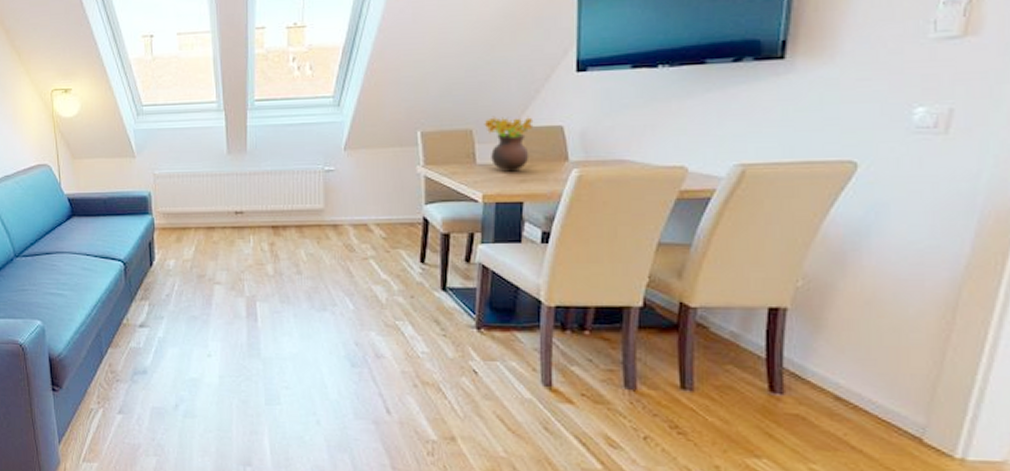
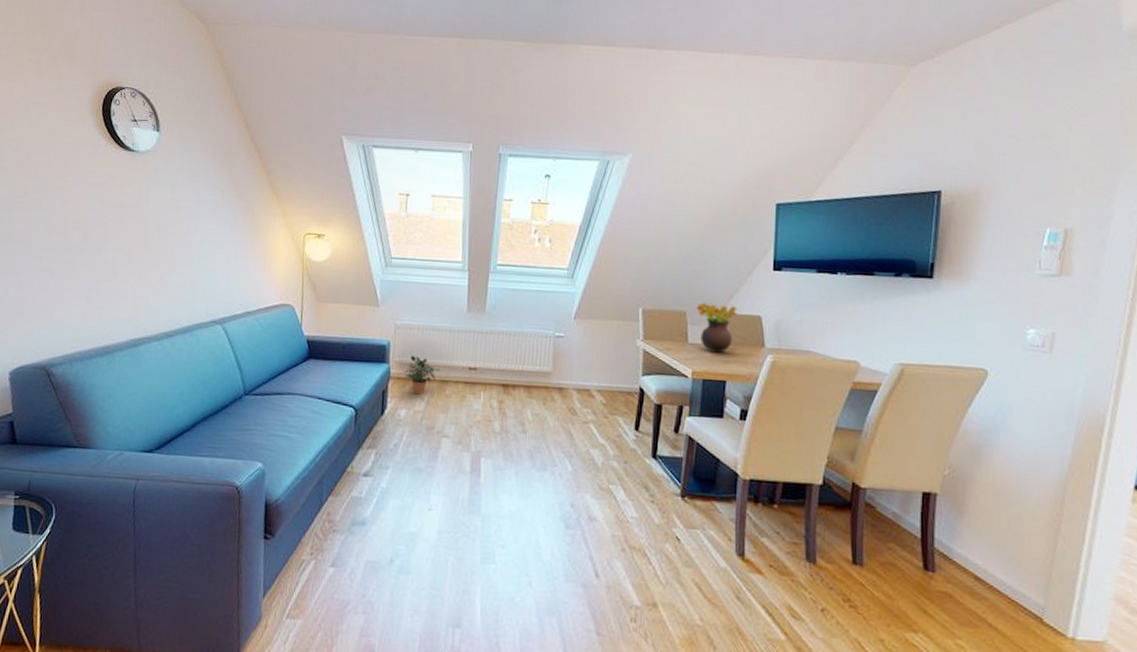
potted plant: none [168,205,206,244] -> present [404,356,441,395]

